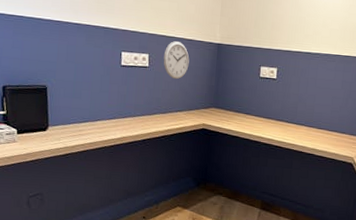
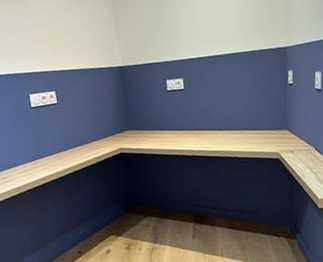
wall clock: present [163,41,190,80] -> none [69,73,96,111]

